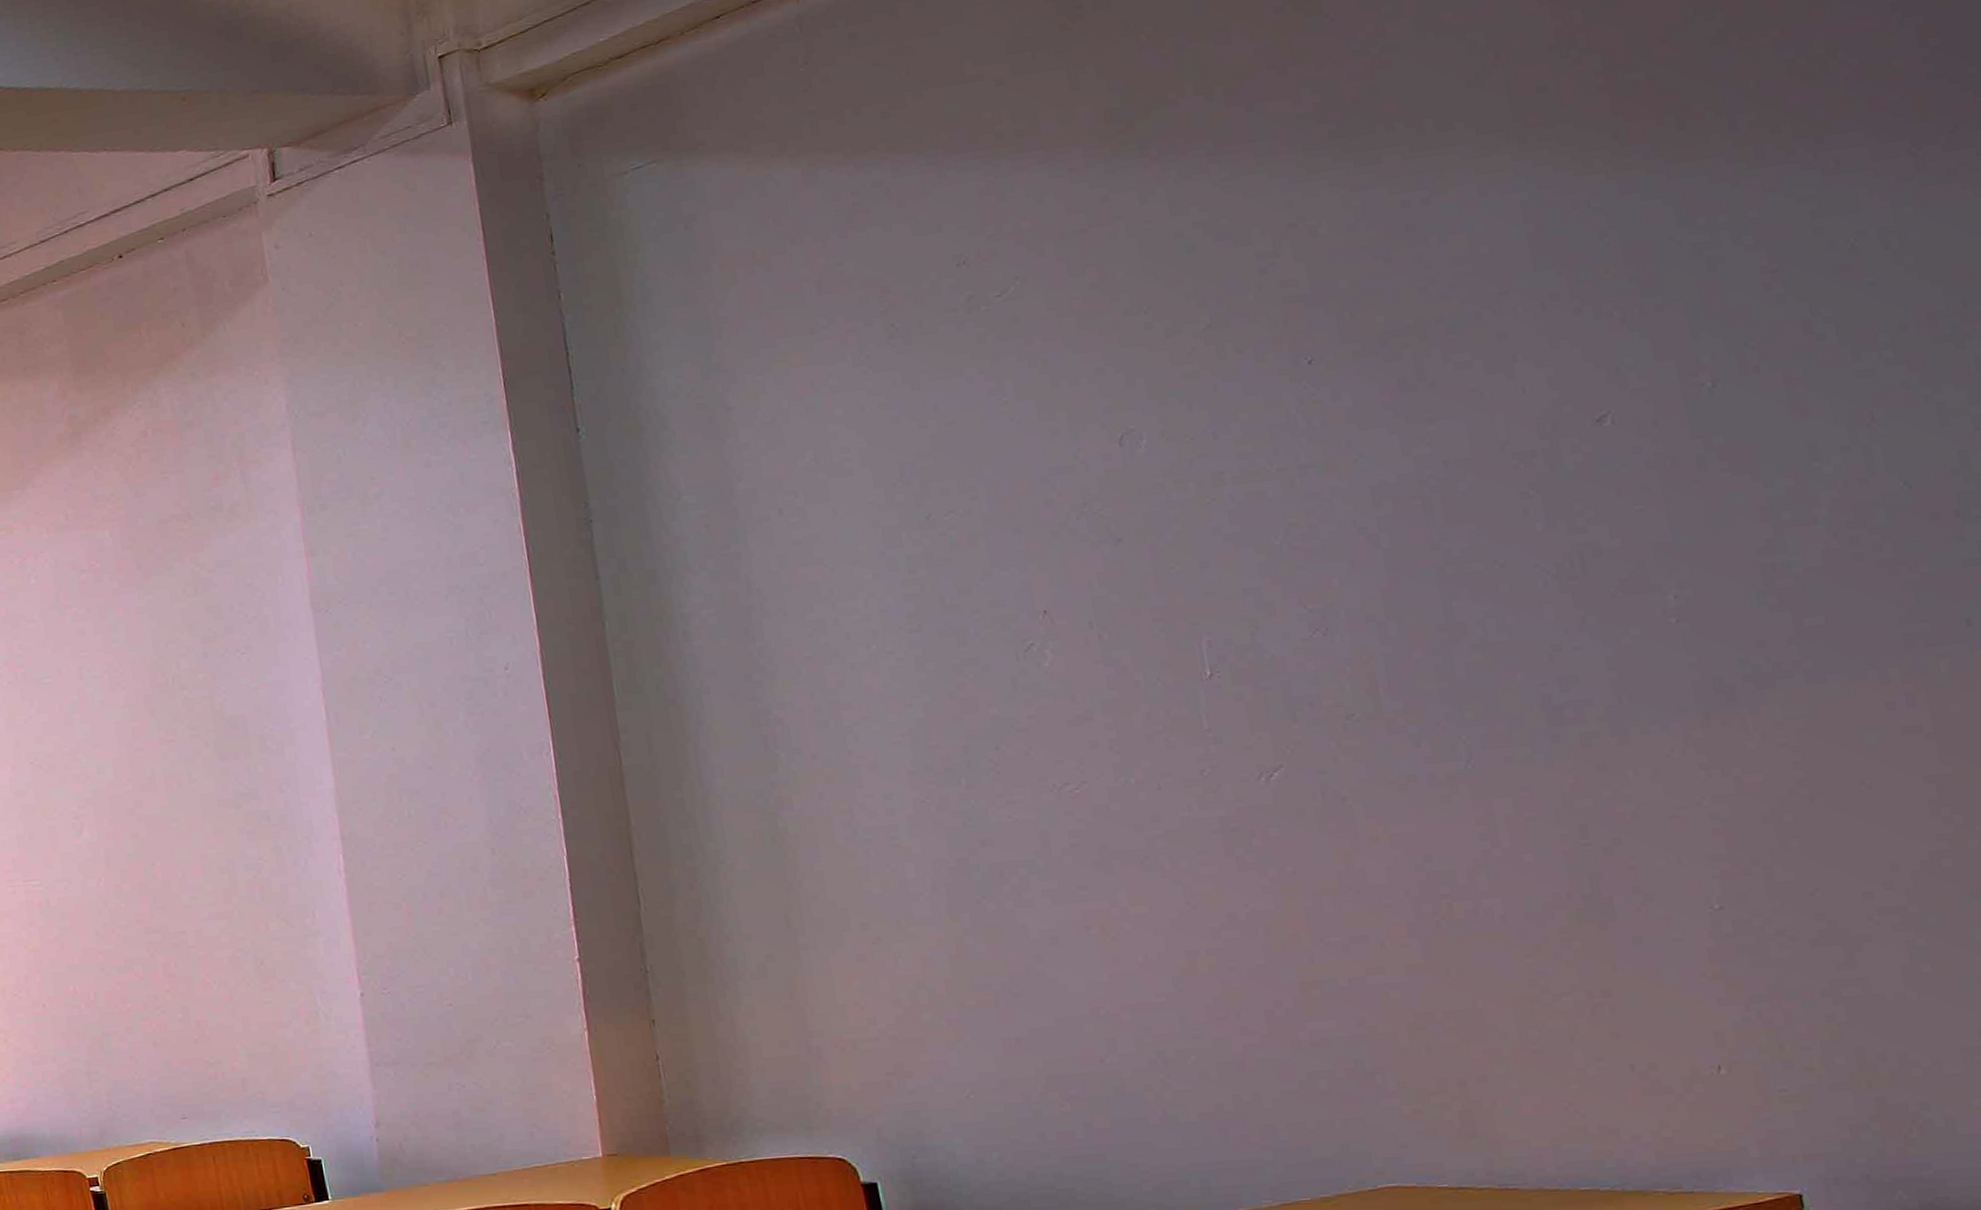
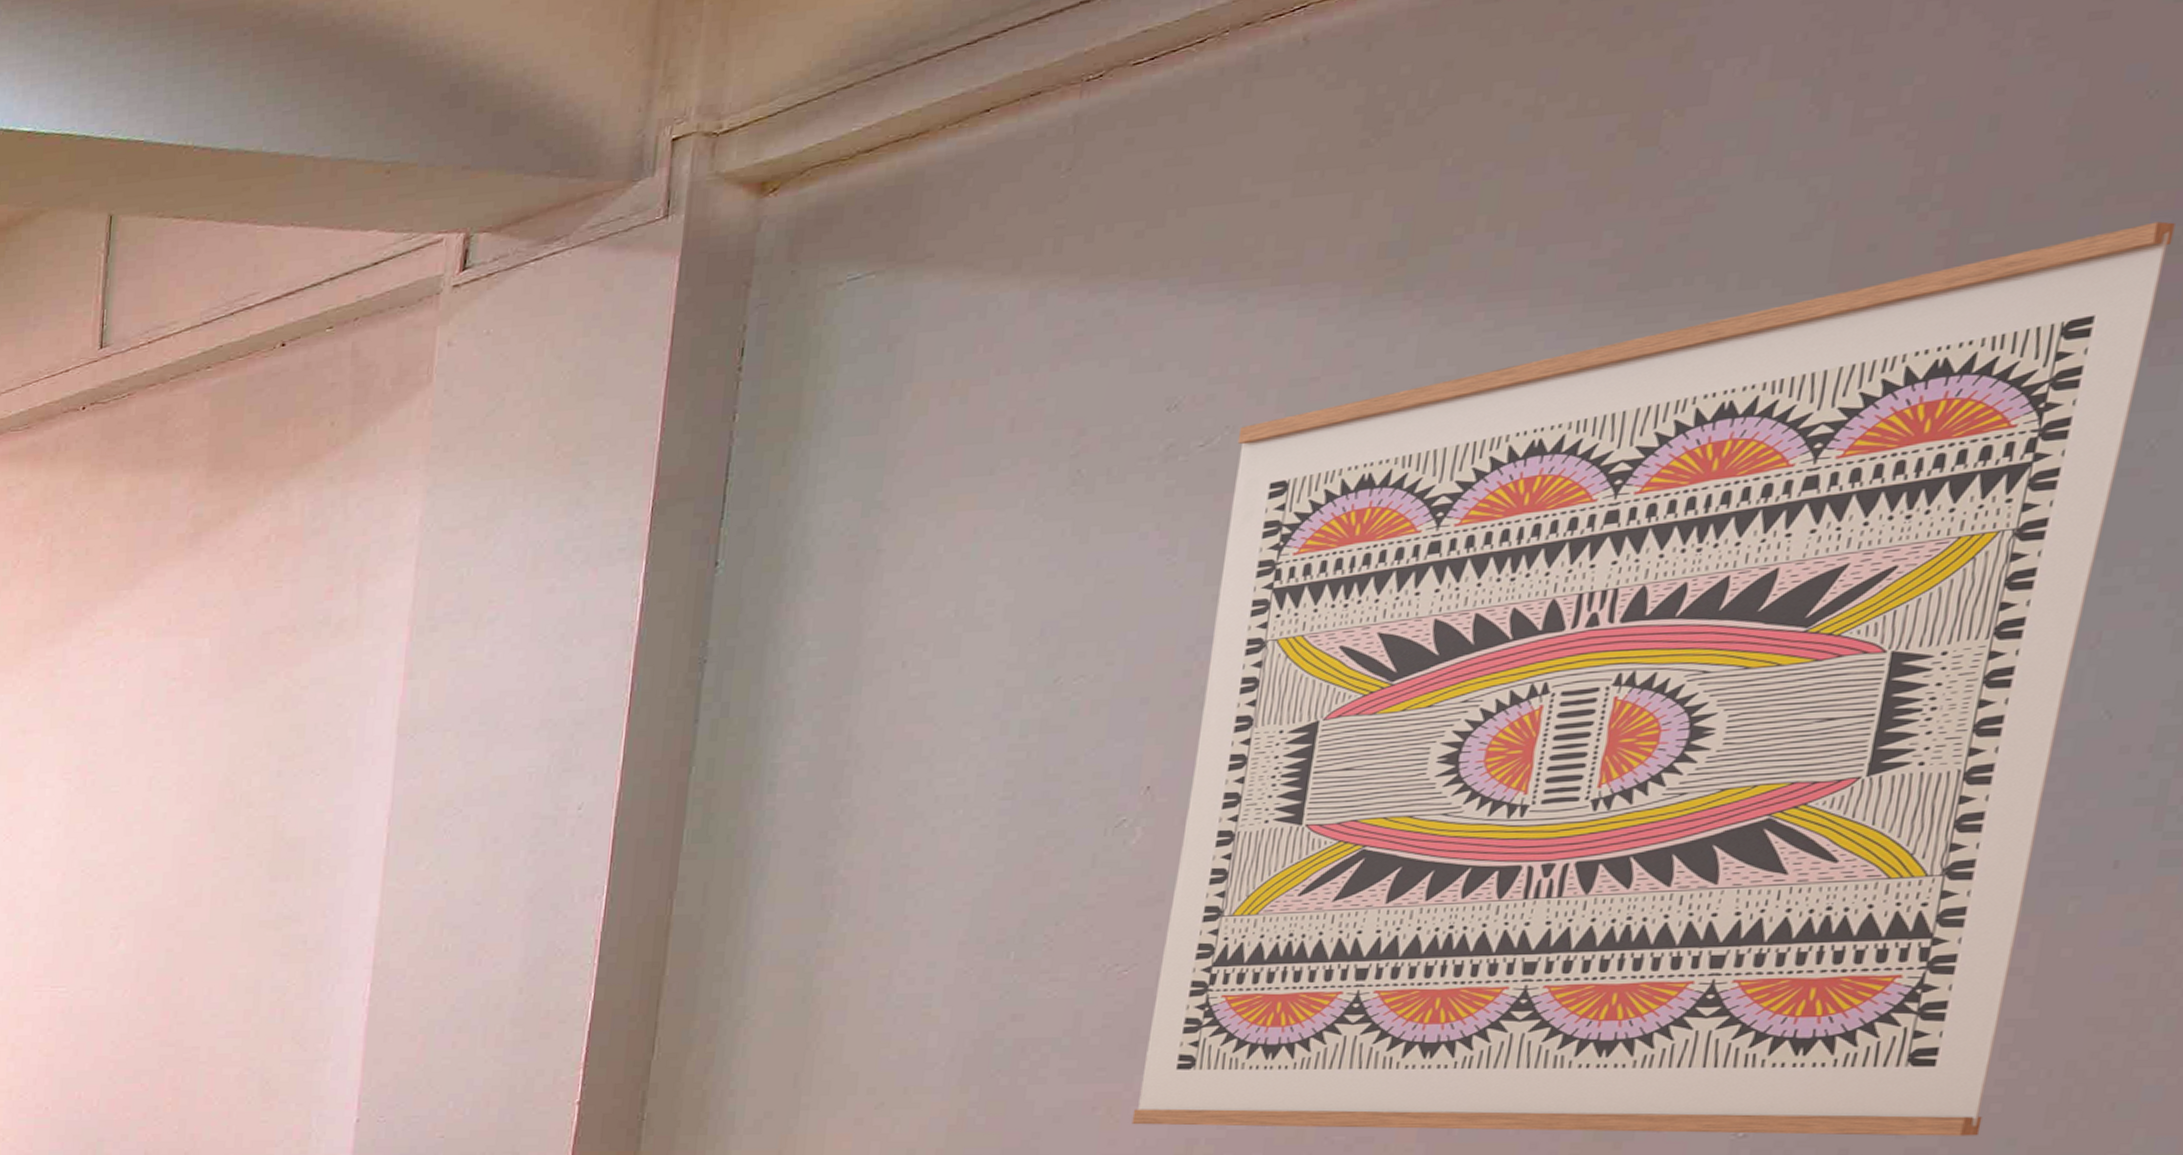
wall art: none [1028,53,1942,941] -> present [1131,221,2175,1136]

